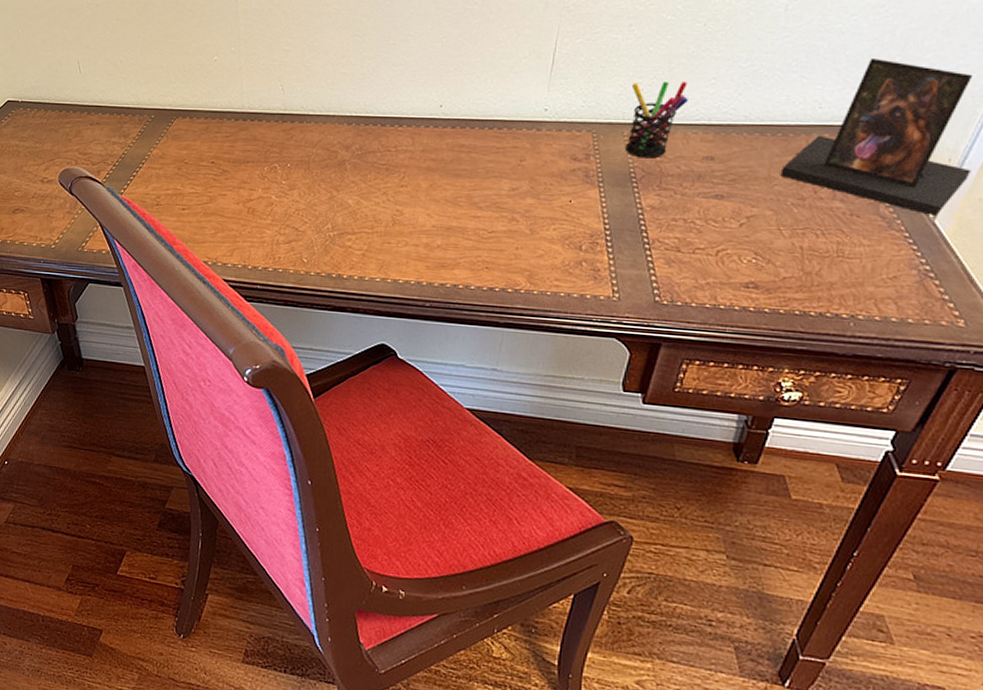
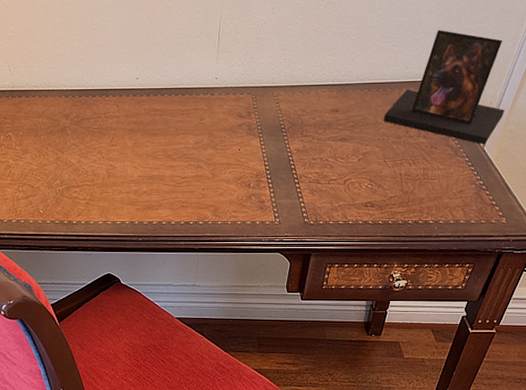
pen holder: present [625,82,688,159] -> none [276,52,317,113]

